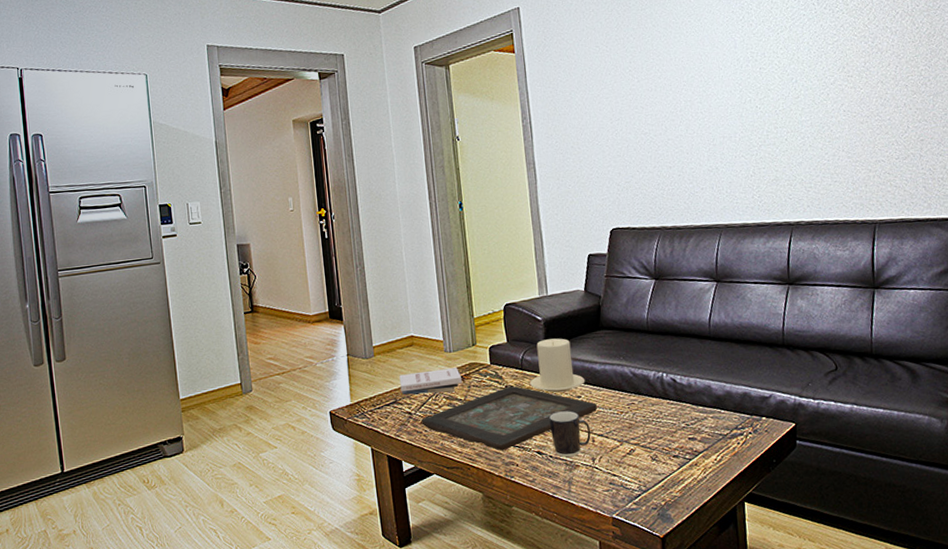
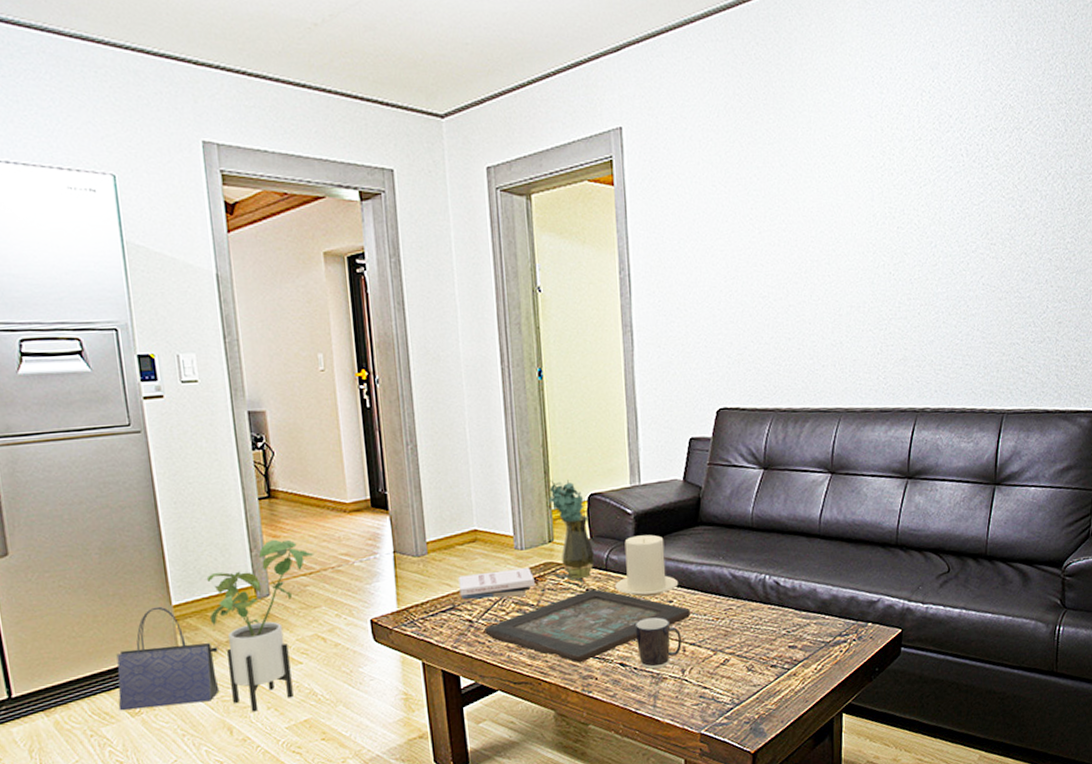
tote bag: none [139,400,214,484] -> present [116,606,220,710]
house plant: none [205,345,286,488] -> present [206,539,314,712]
vase: none [471,293,512,377] -> present [549,480,595,579]

